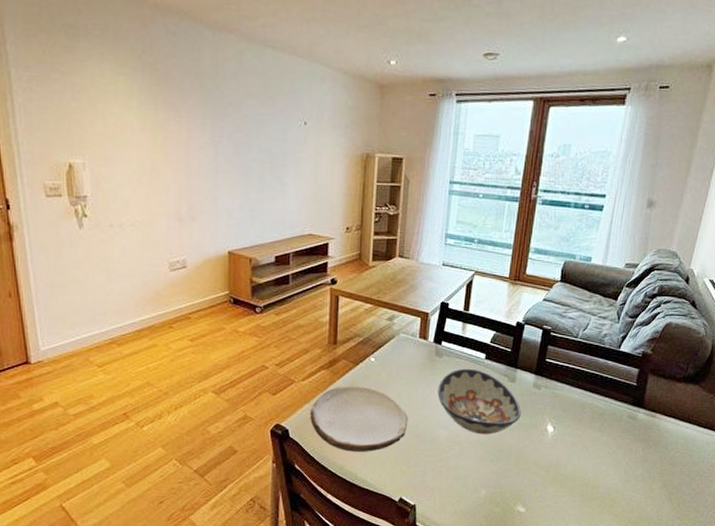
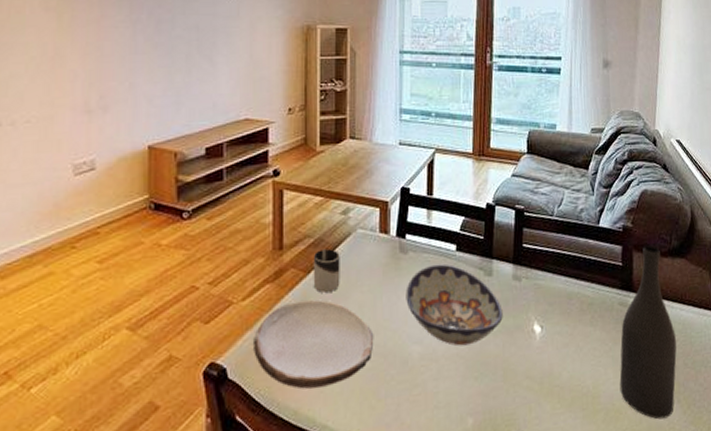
cup: none [360,347,384,382] -> present [313,249,340,294]
wine bottle: none [617,371,678,512] -> present [619,245,677,420]

